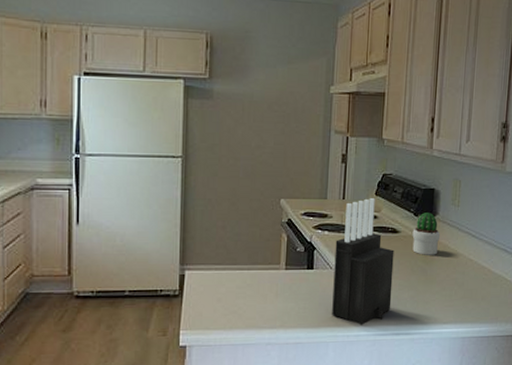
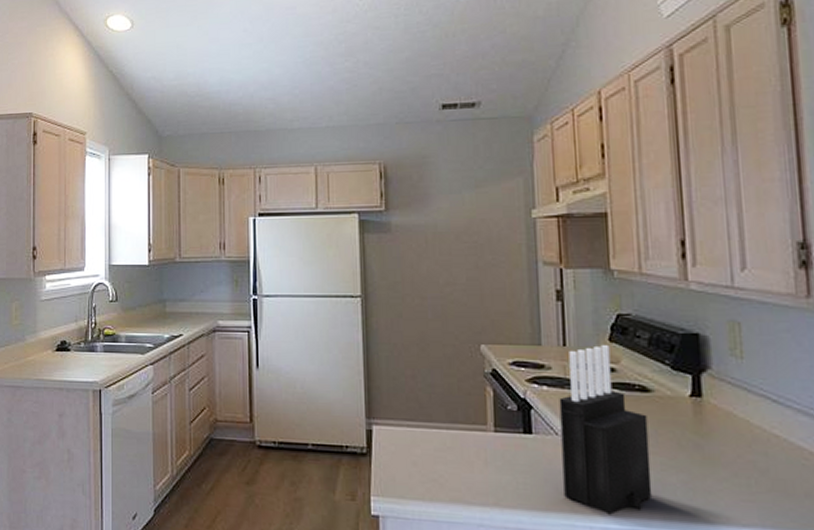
potted cactus: present [412,213,440,255] -> none [672,366,717,425]

